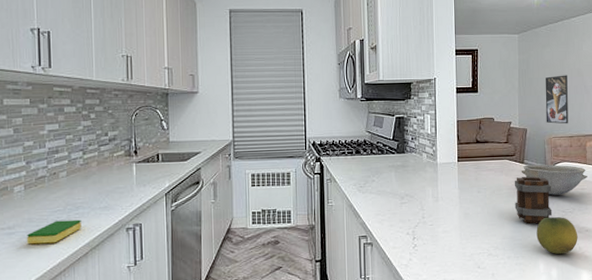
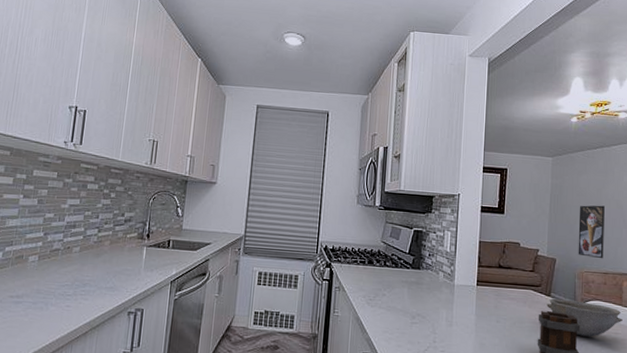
dish sponge: present [27,219,81,245] -> none [32,295,86,318]

